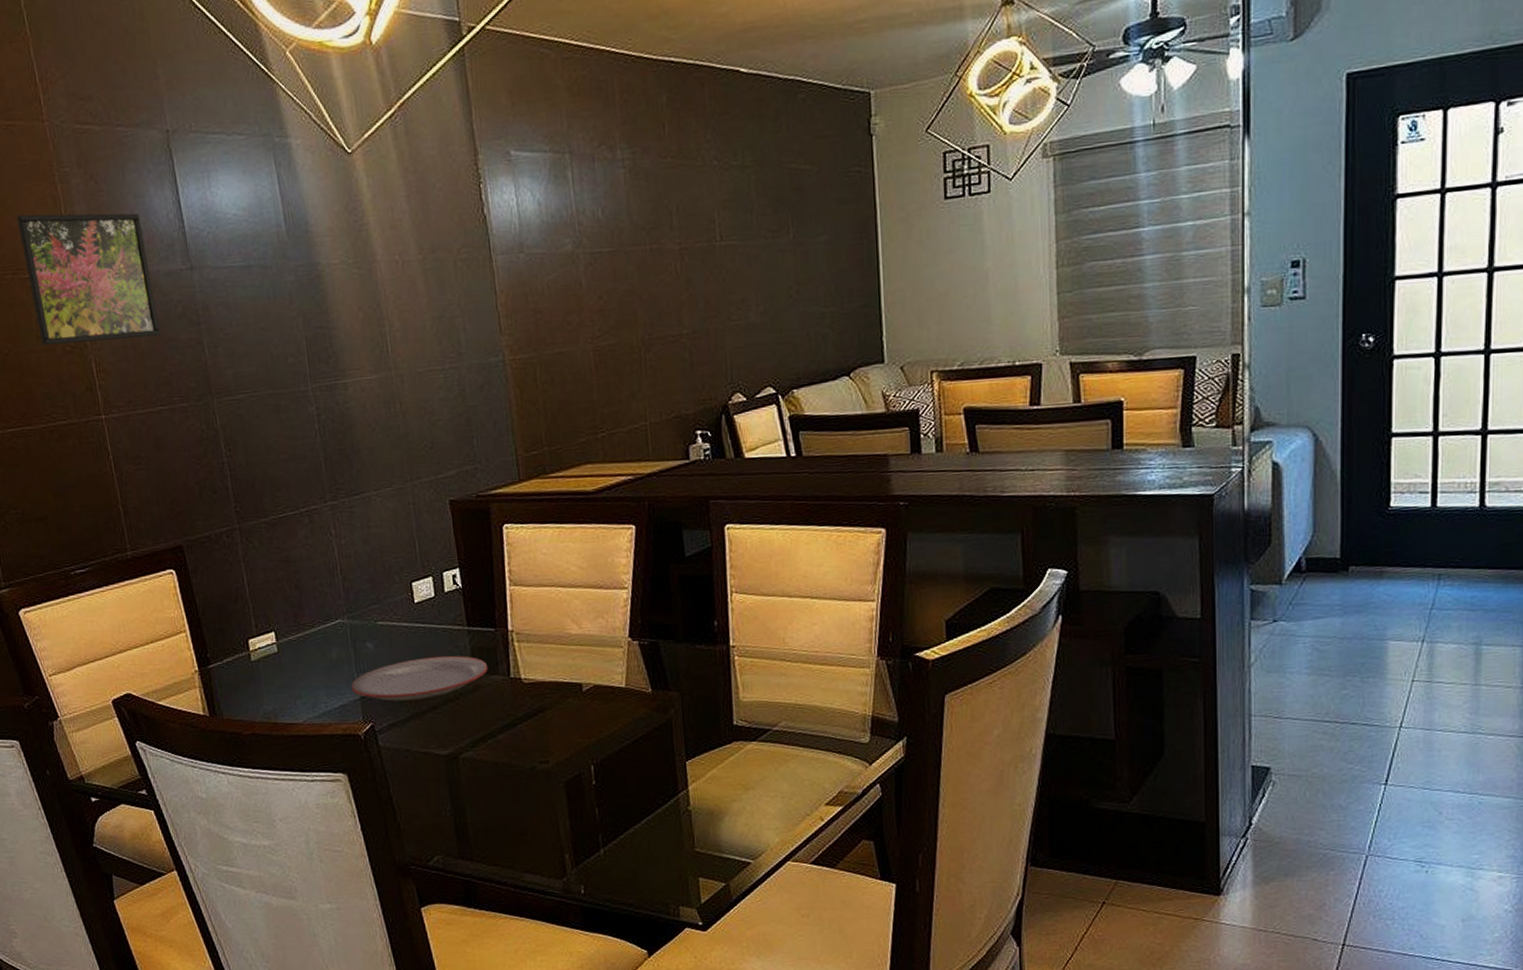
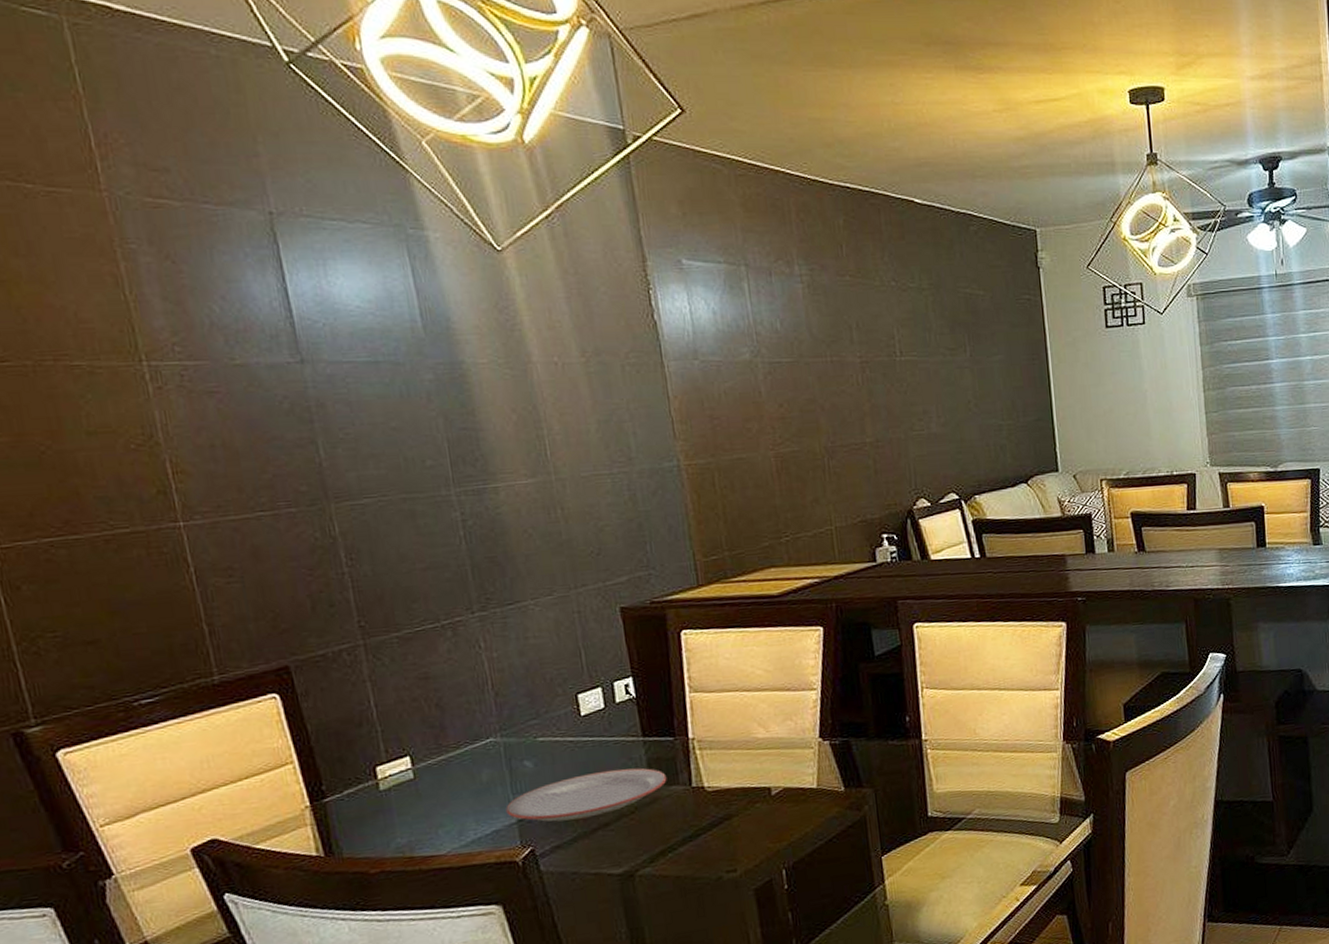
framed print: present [16,213,160,345] -> none [60,293,260,442]

